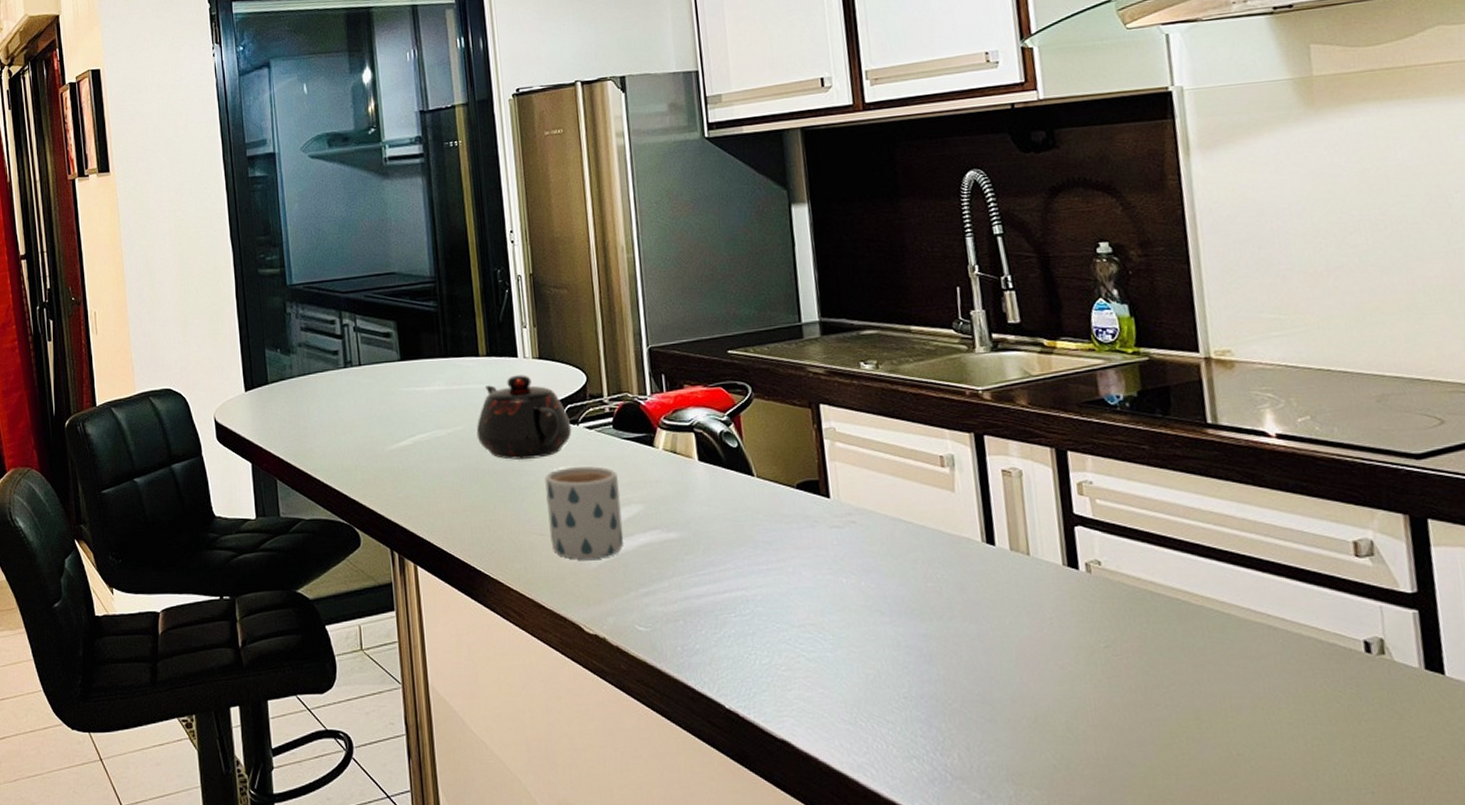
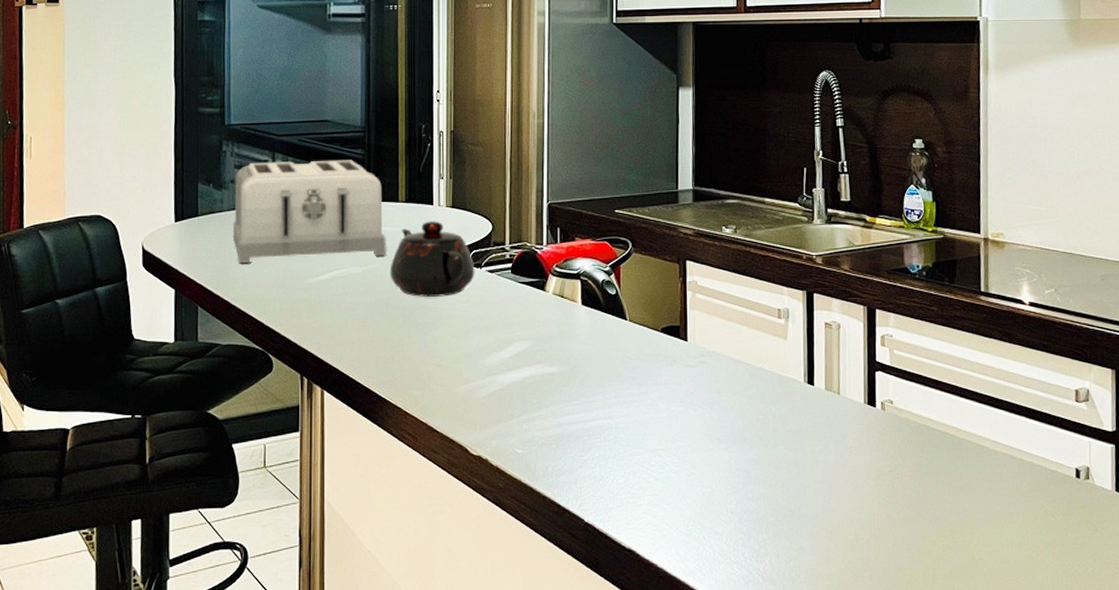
toaster: none [302,313,471,431] -> present [232,160,386,263]
mug: present [545,466,624,560] -> none [447,306,512,389]

